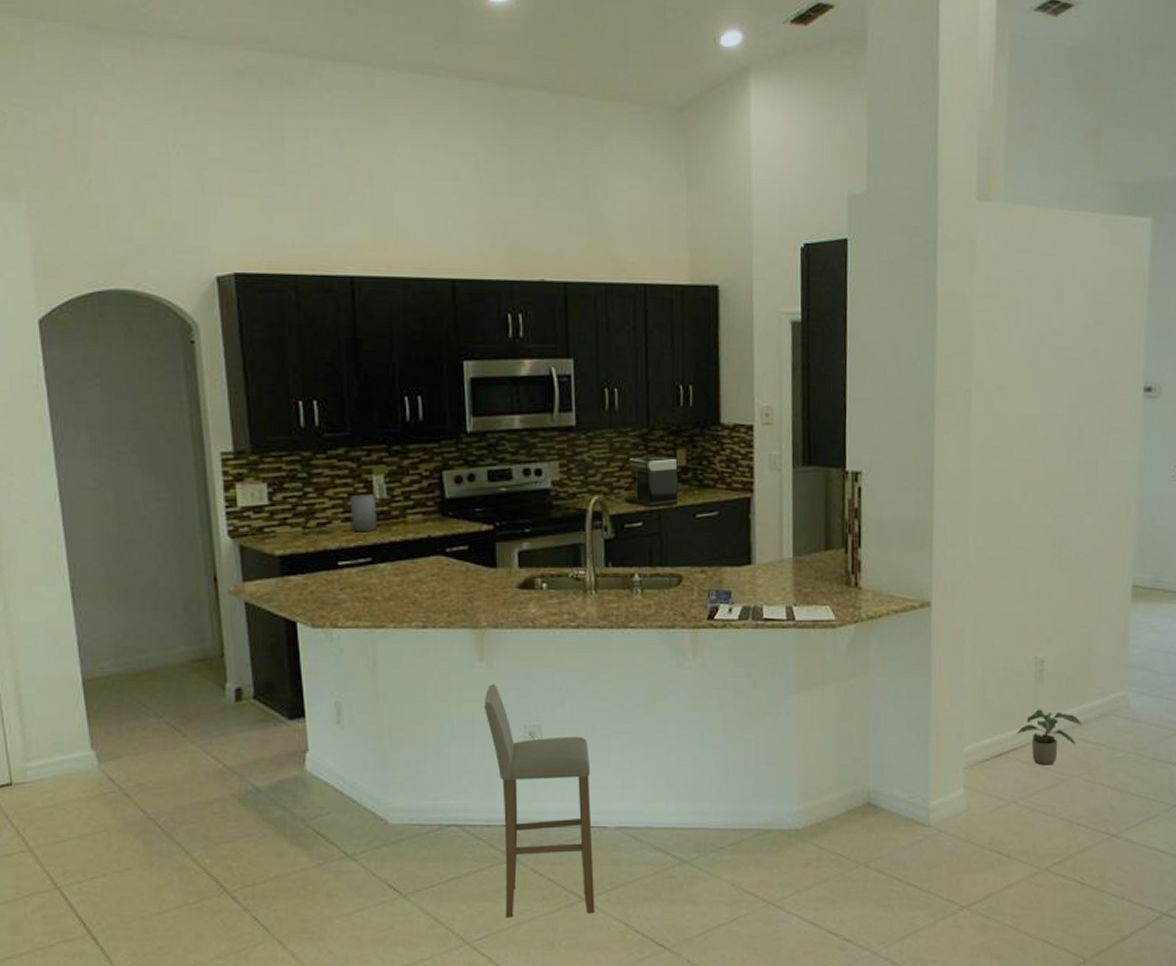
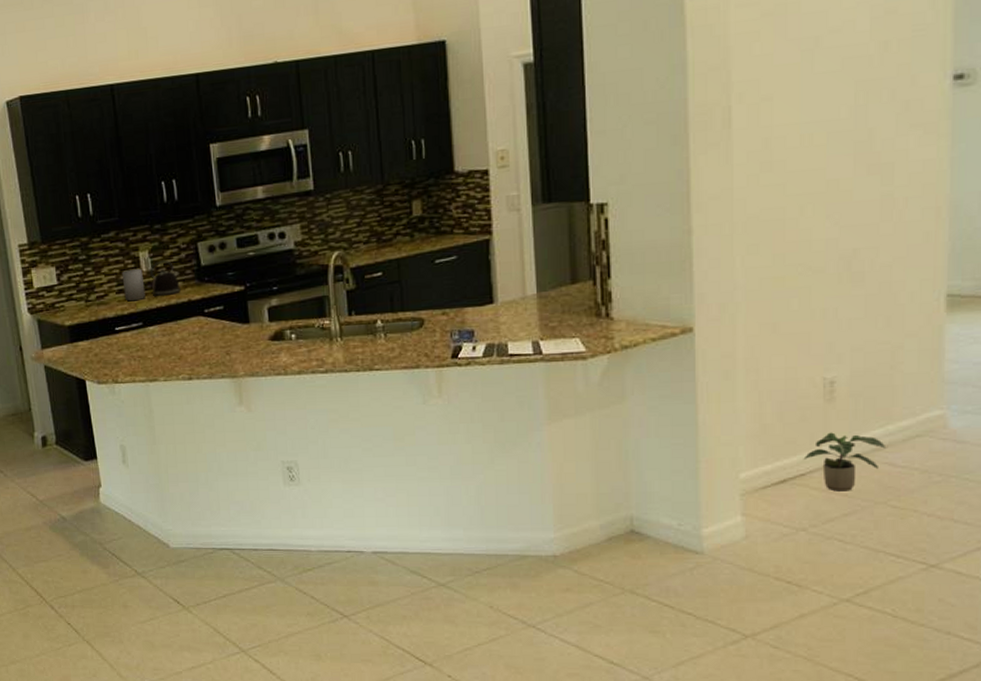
kettle: none [383,487,421,530] -> present [149,260,181,297]
bar stool: present [484,684,595,918] -> none [245,425,357,630]
coffee maker: present [624,456,678,508] -> none [364,208,415,258]

